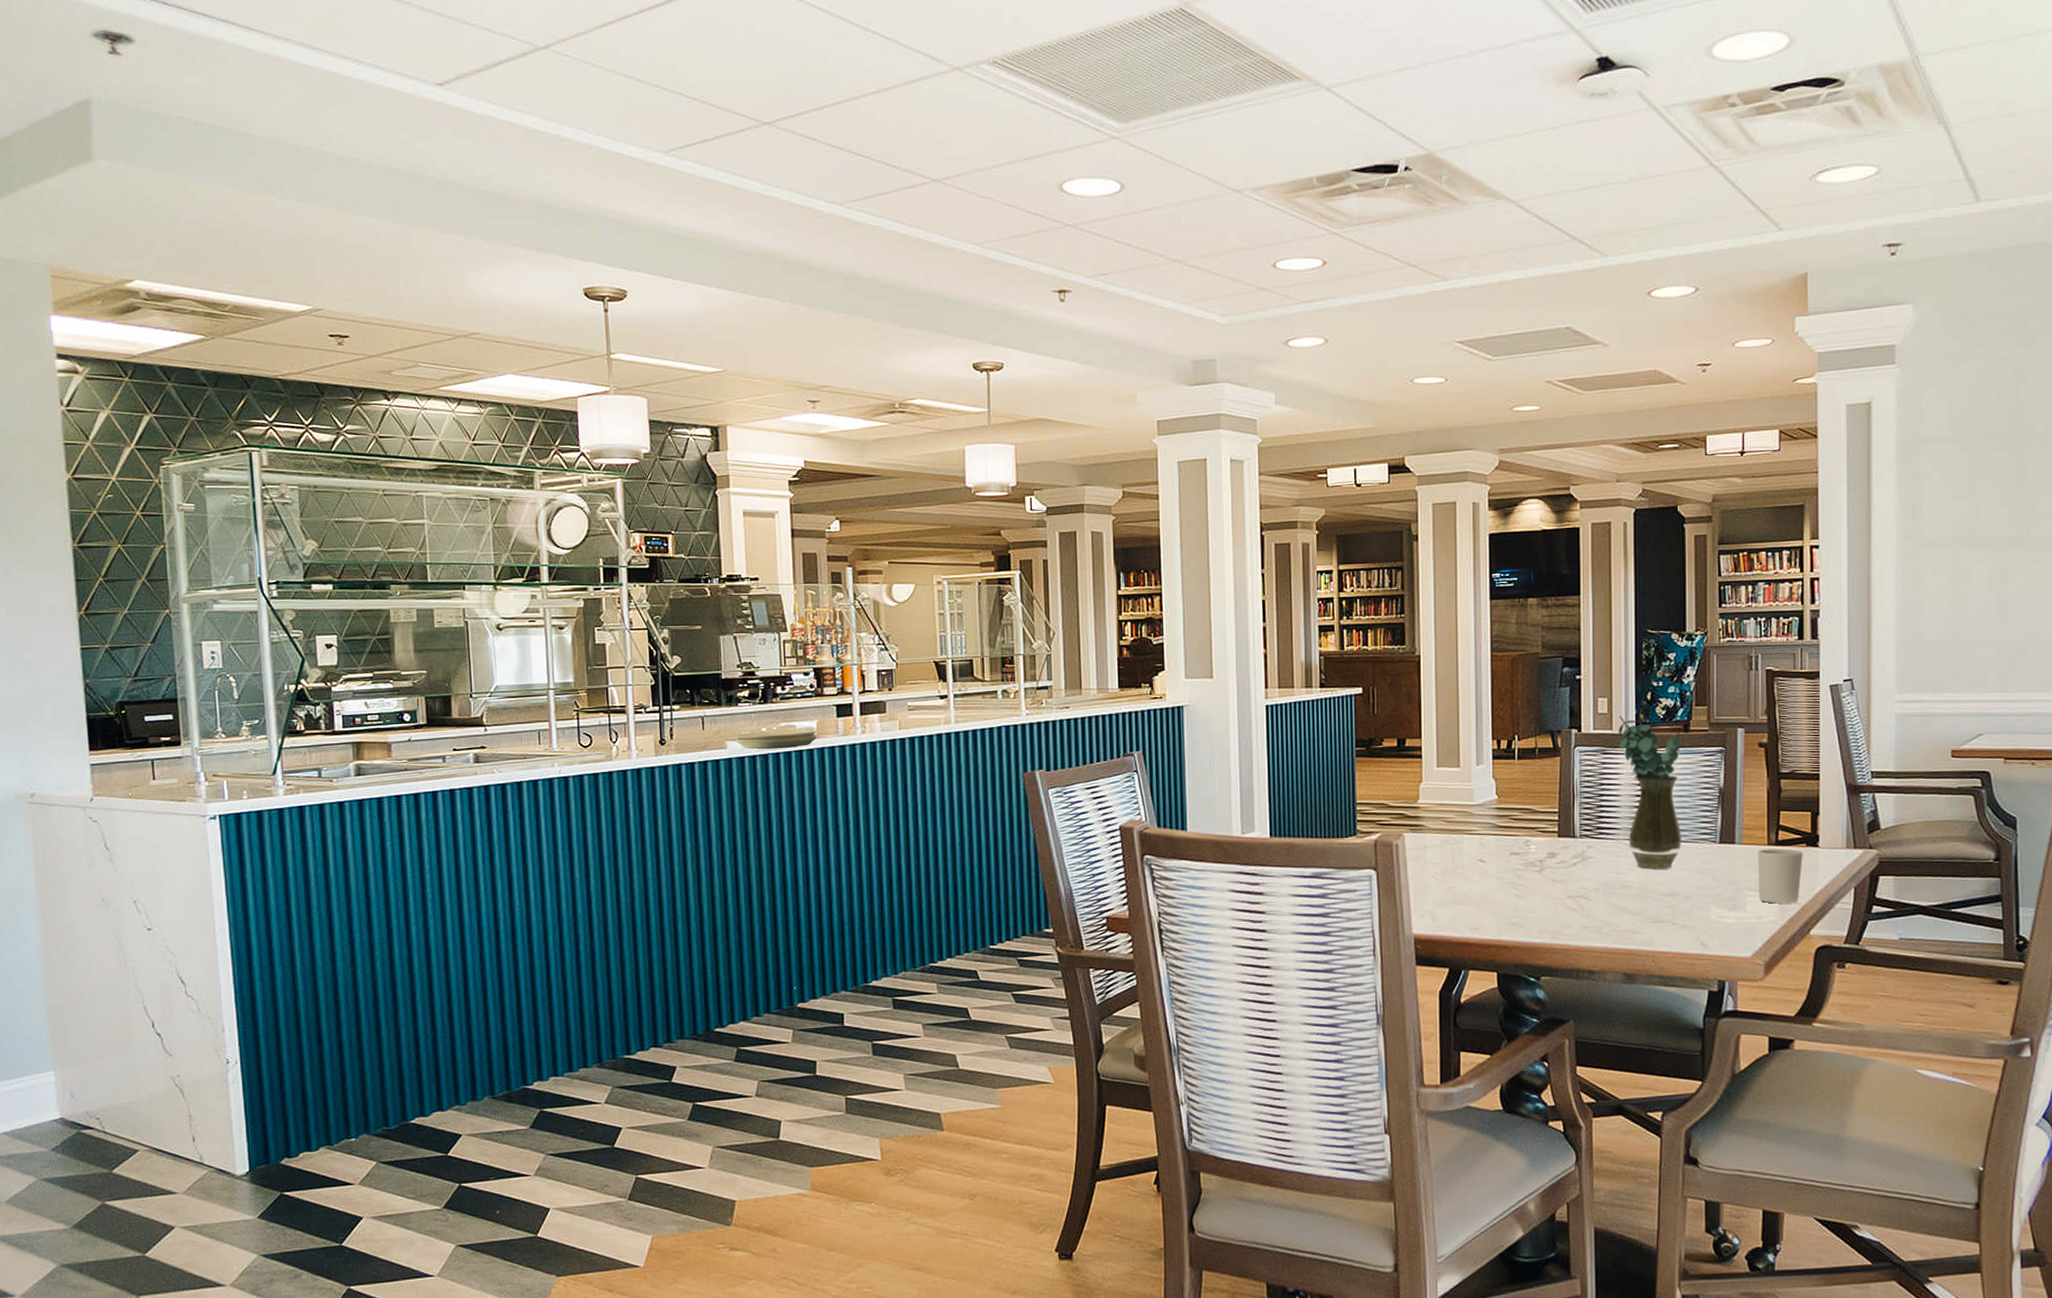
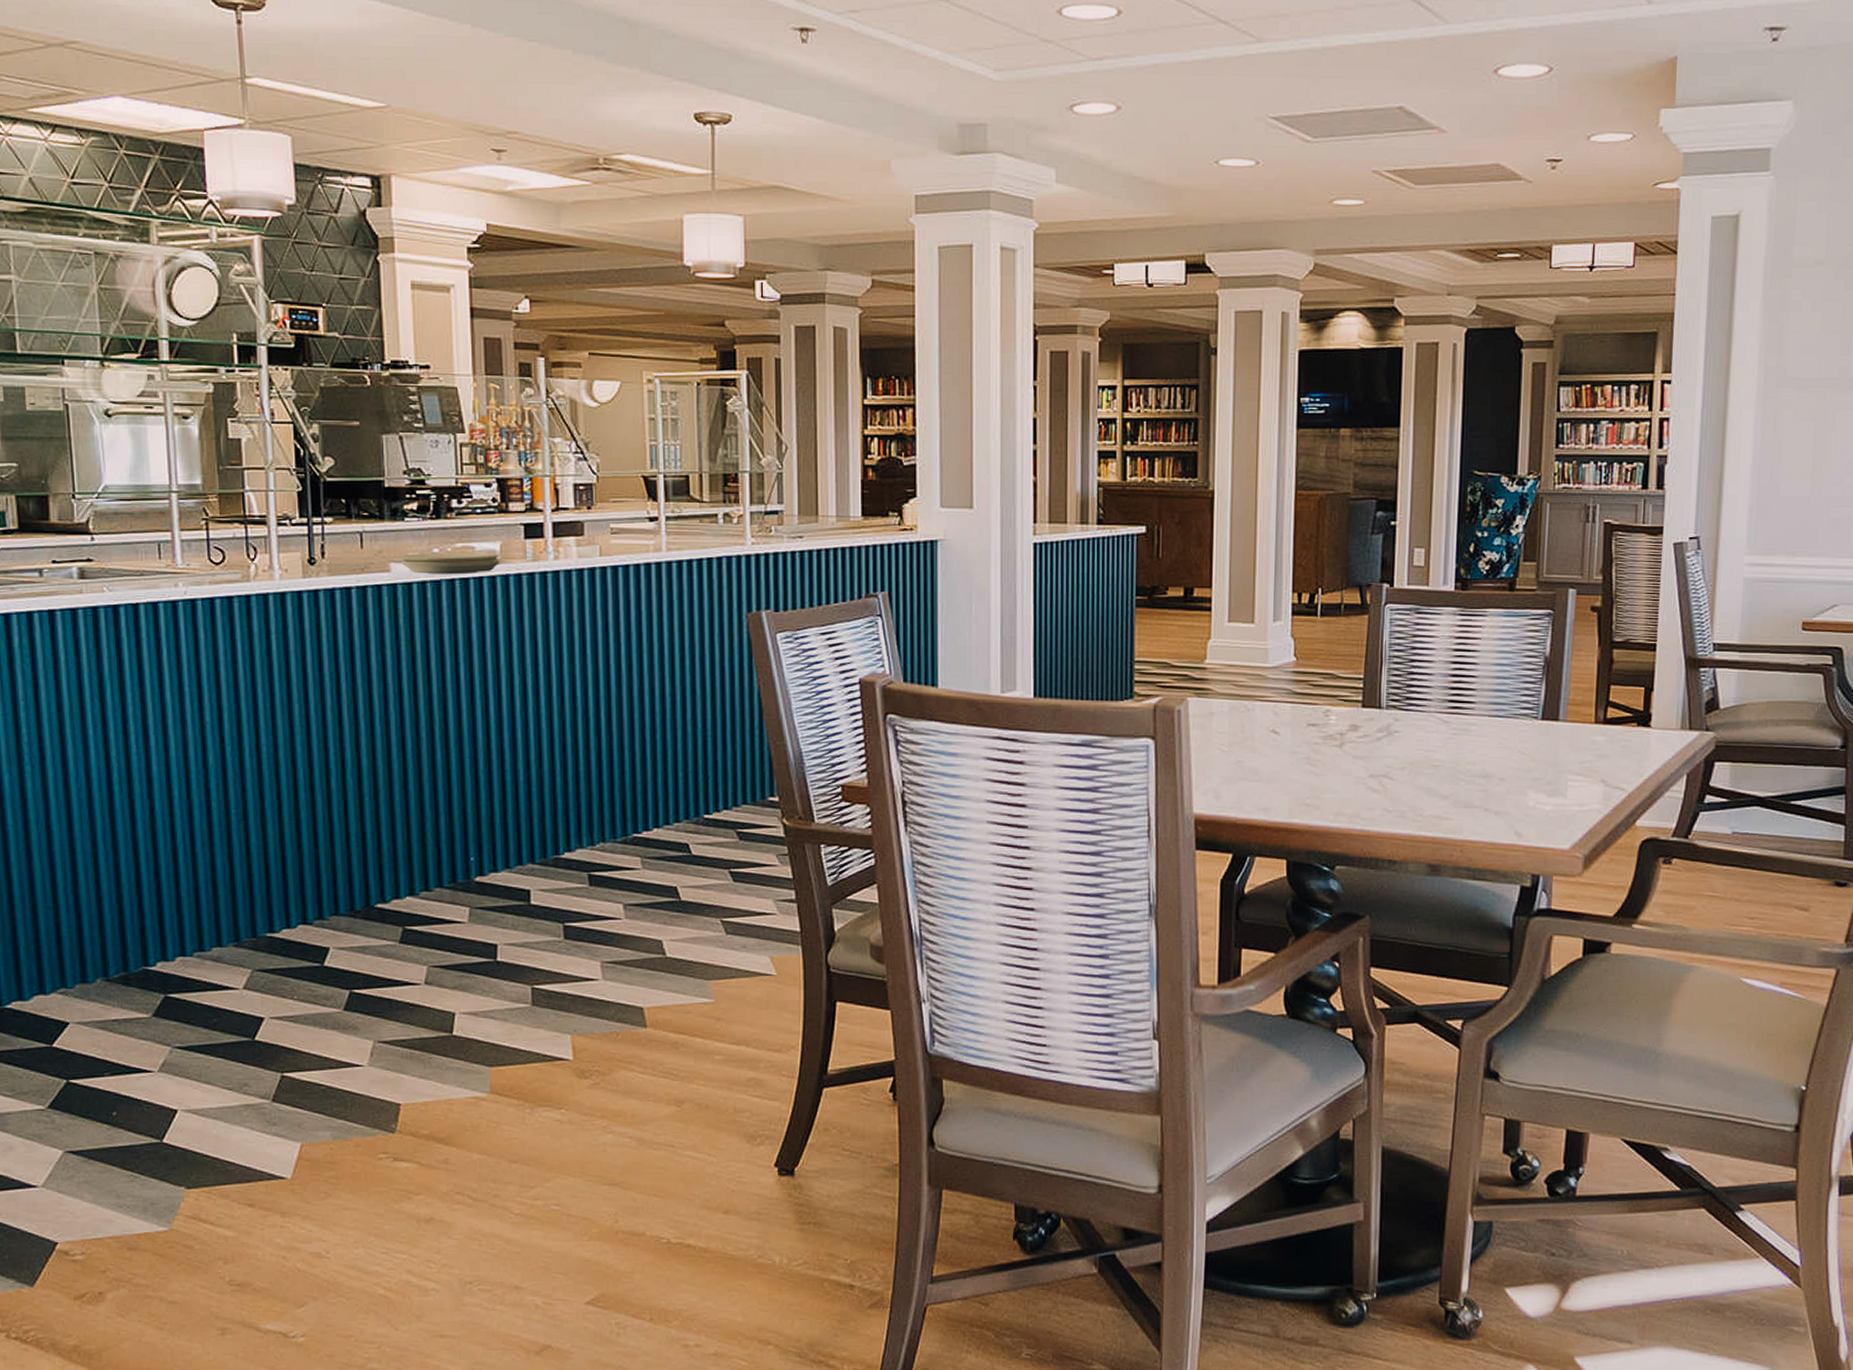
vase: present [1618,715,1682,870] -> none [1435,569,1506,748]
mug: present [1758,848,1803,904] -> none [1582,728,1633,790]

